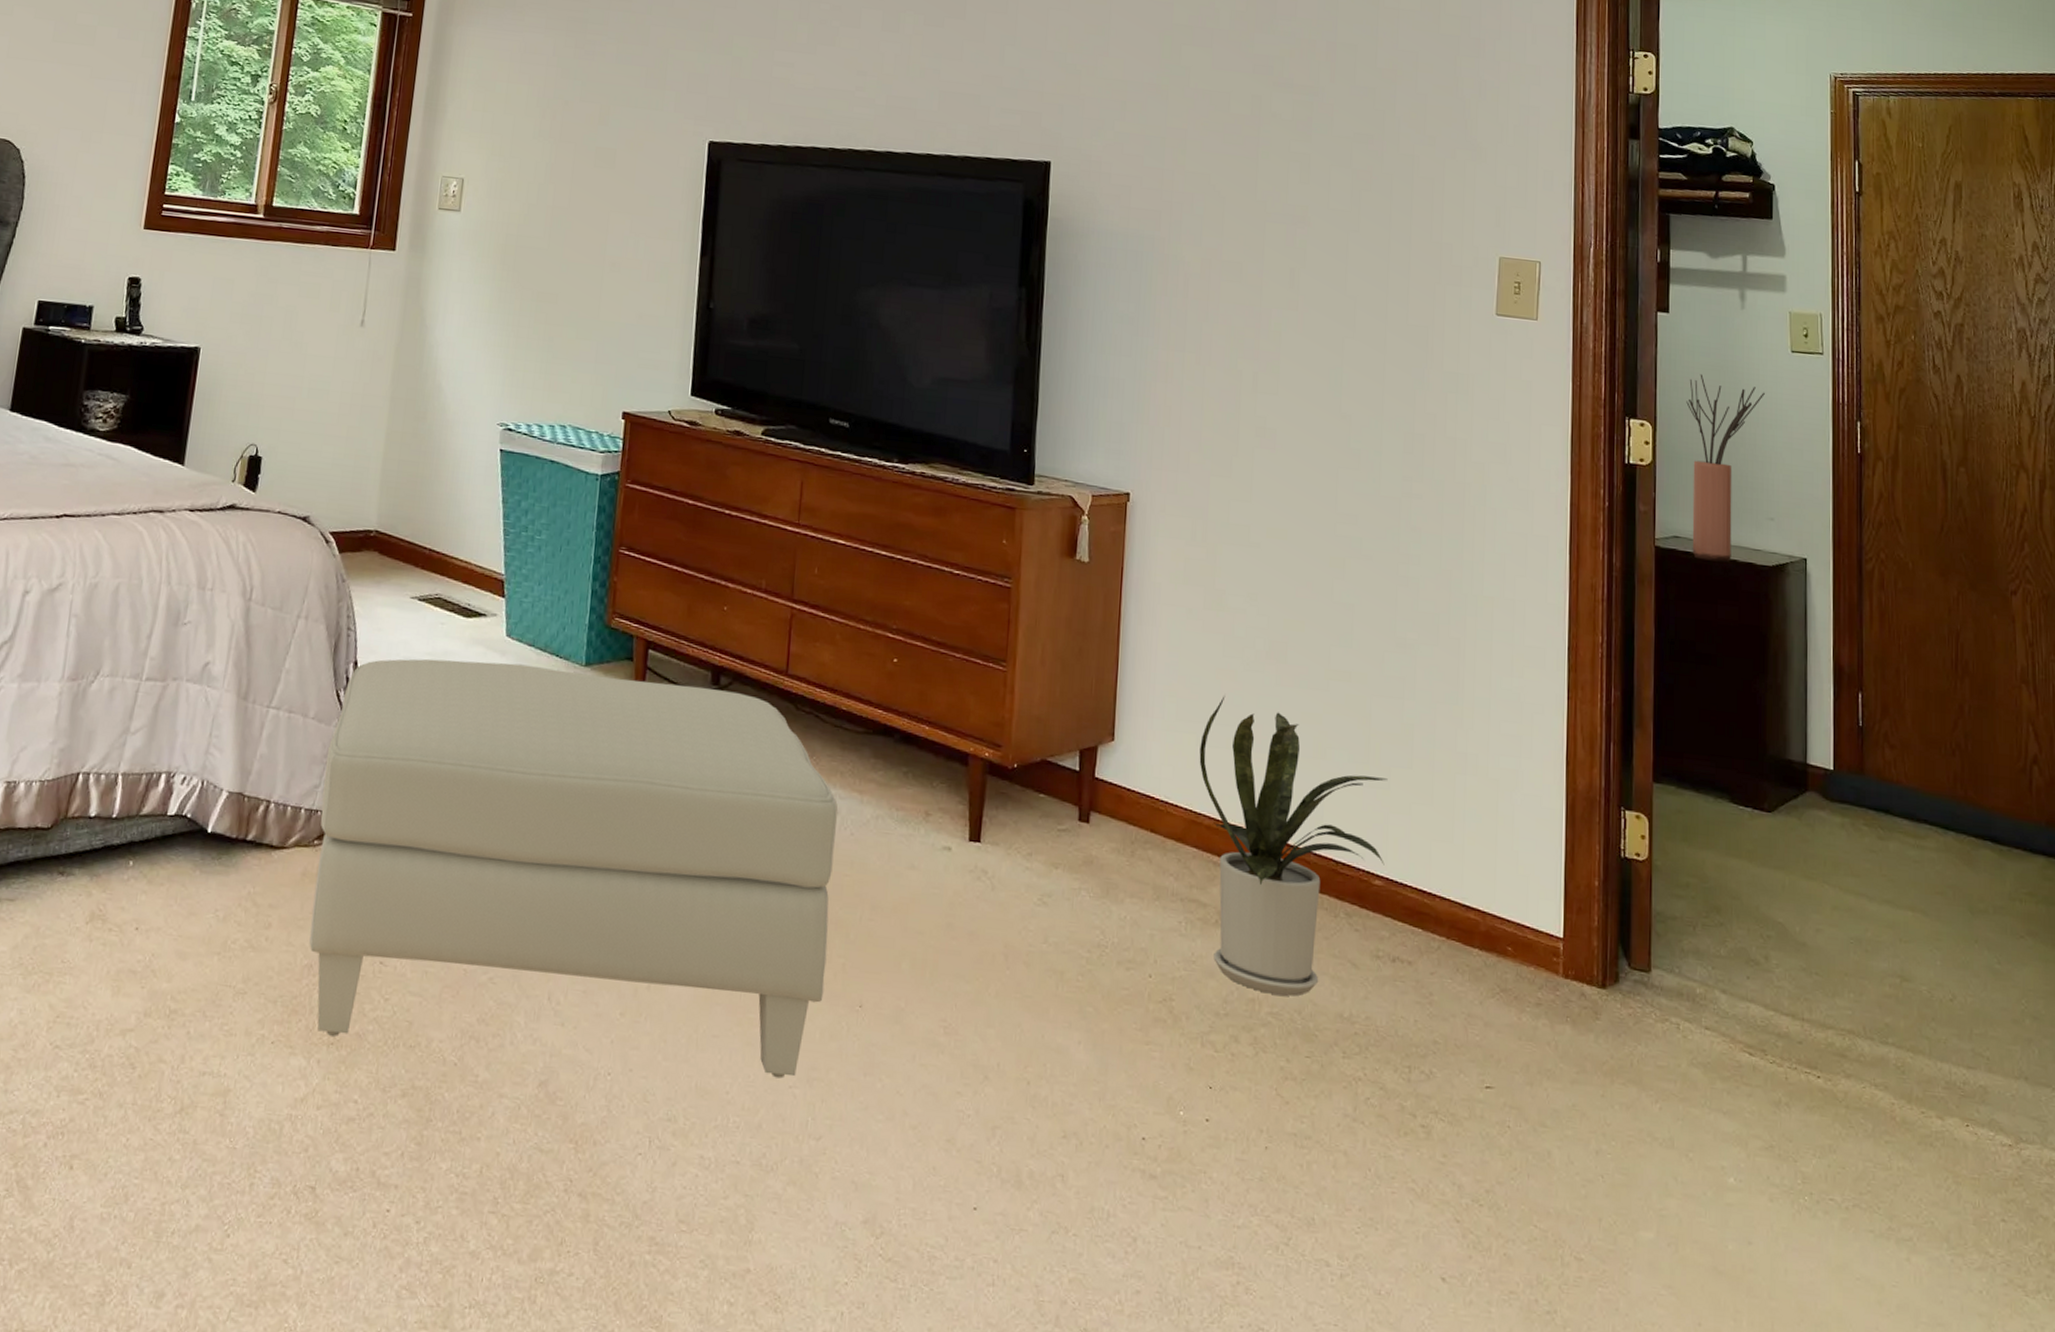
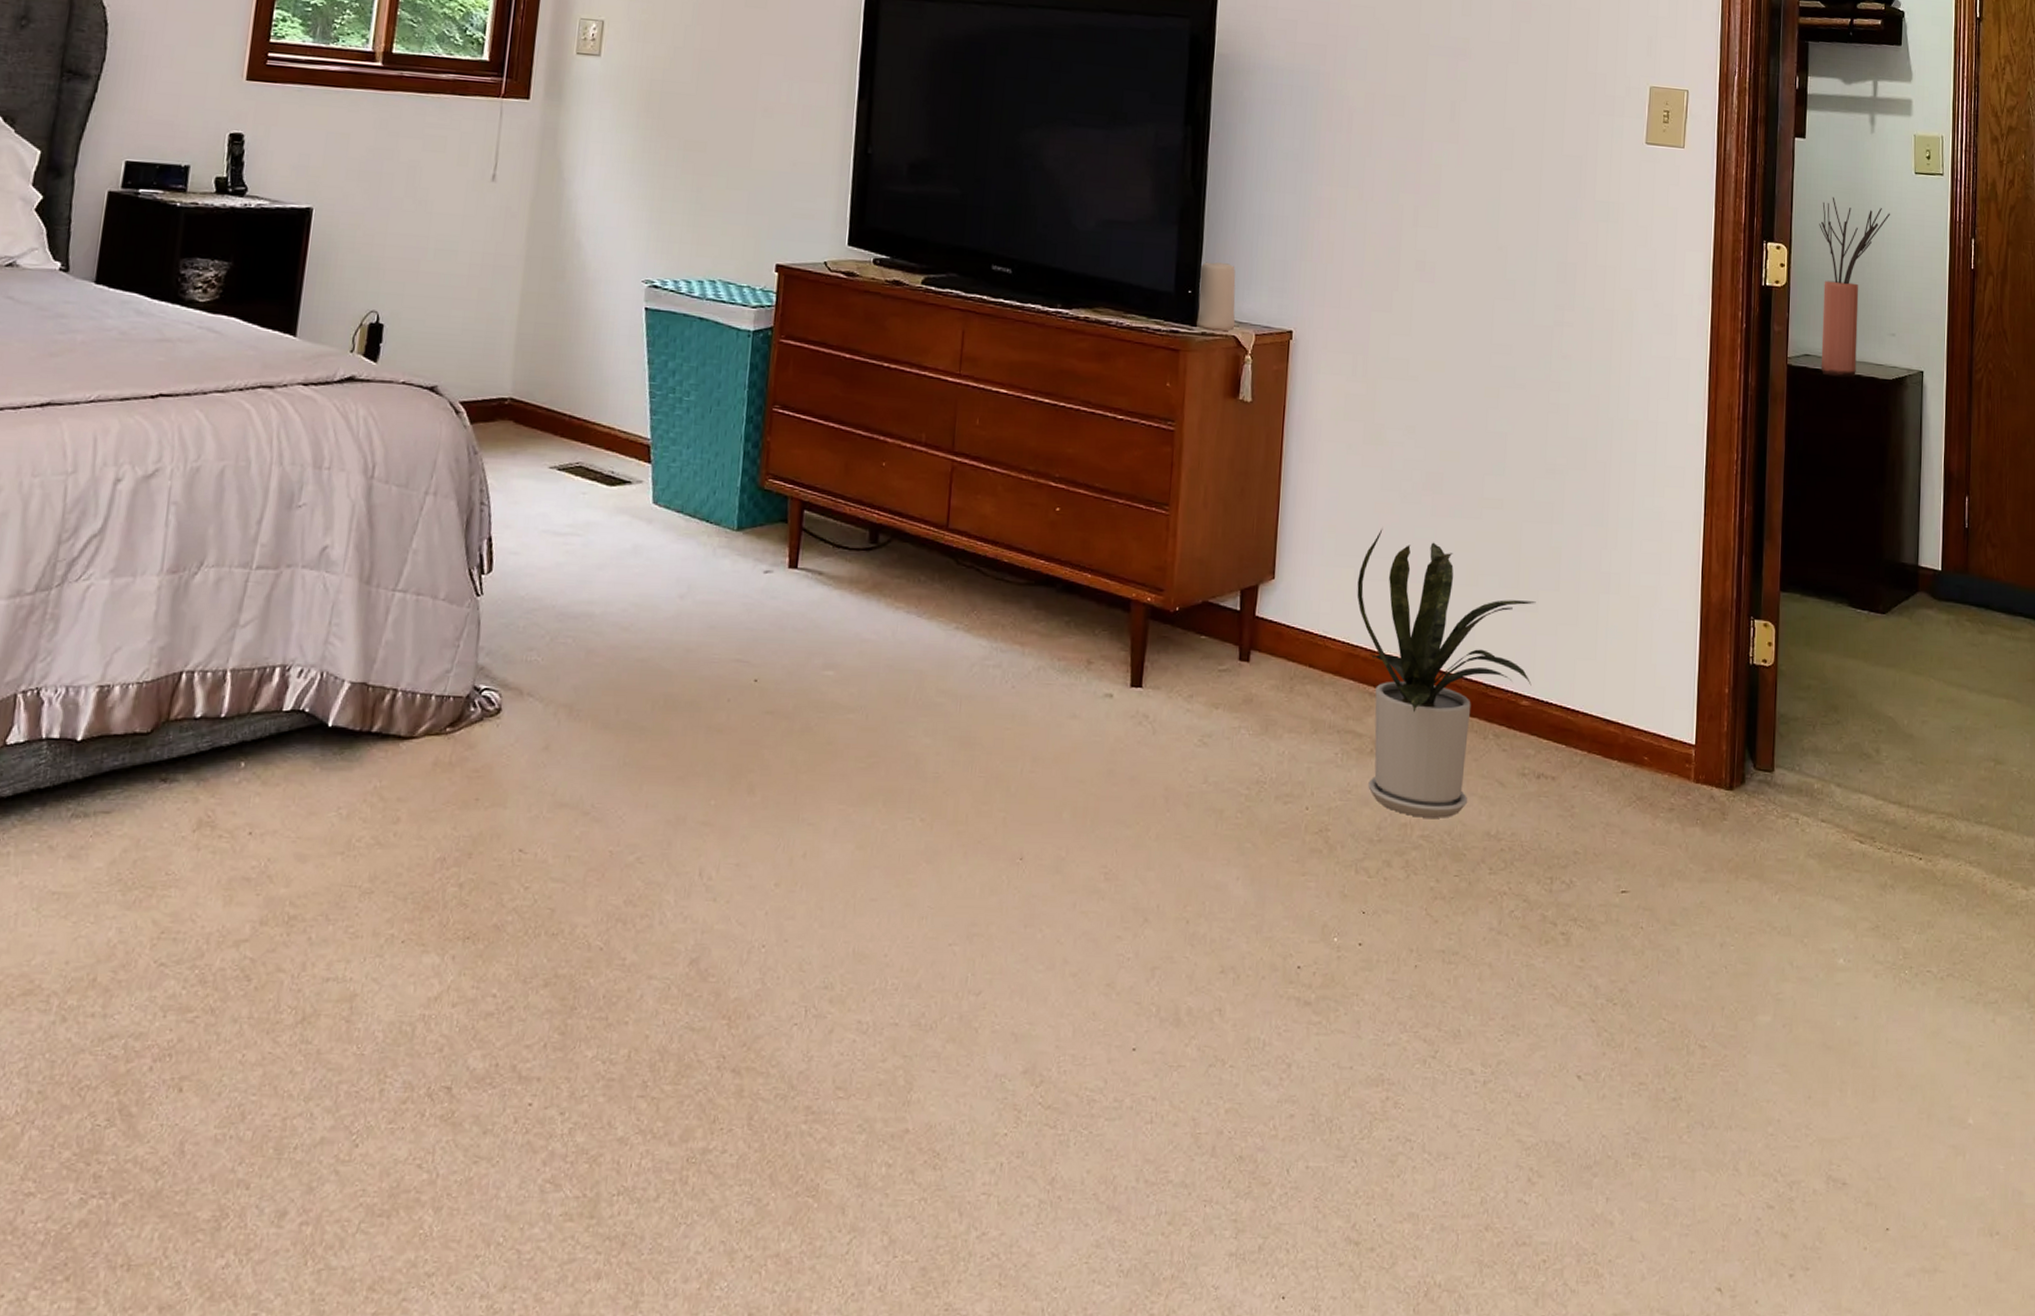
ottoman: present [309,658,839,1079] -> none [442,531,1000,937]
candle: none [1032,421,1072,492] -> present [1197,262,1236,332]

